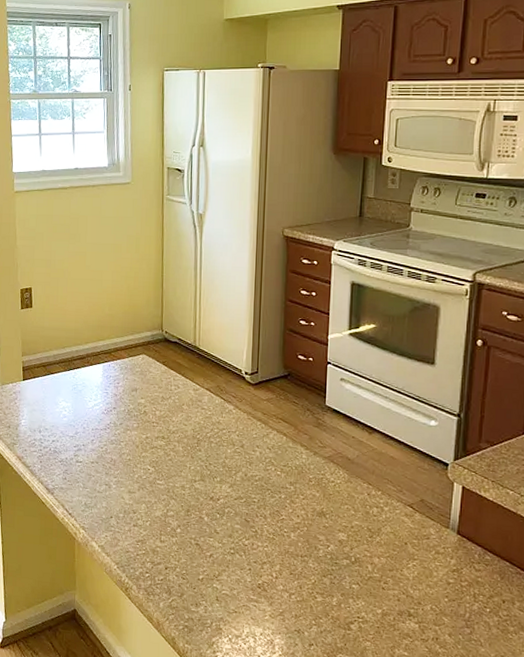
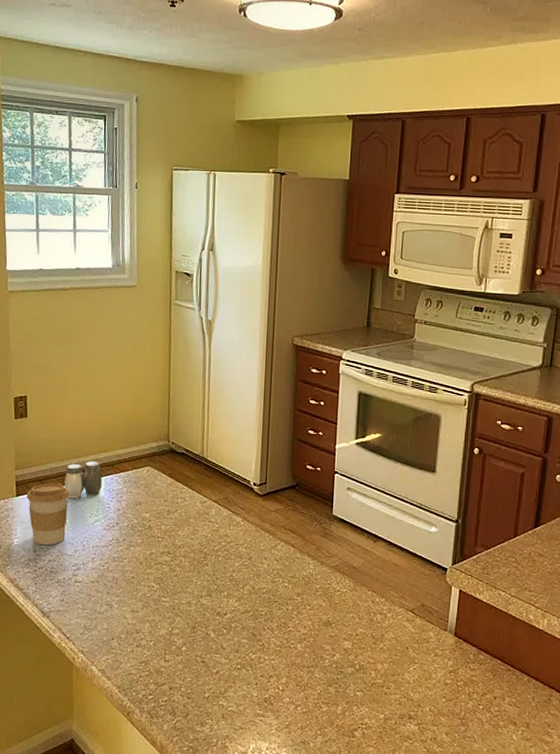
coffee cup: none [32,369,71,427] -> present [27,483,70,546]
salt and pepper shaker: none [66,349,100,384] -> present [64,461,102,499]

